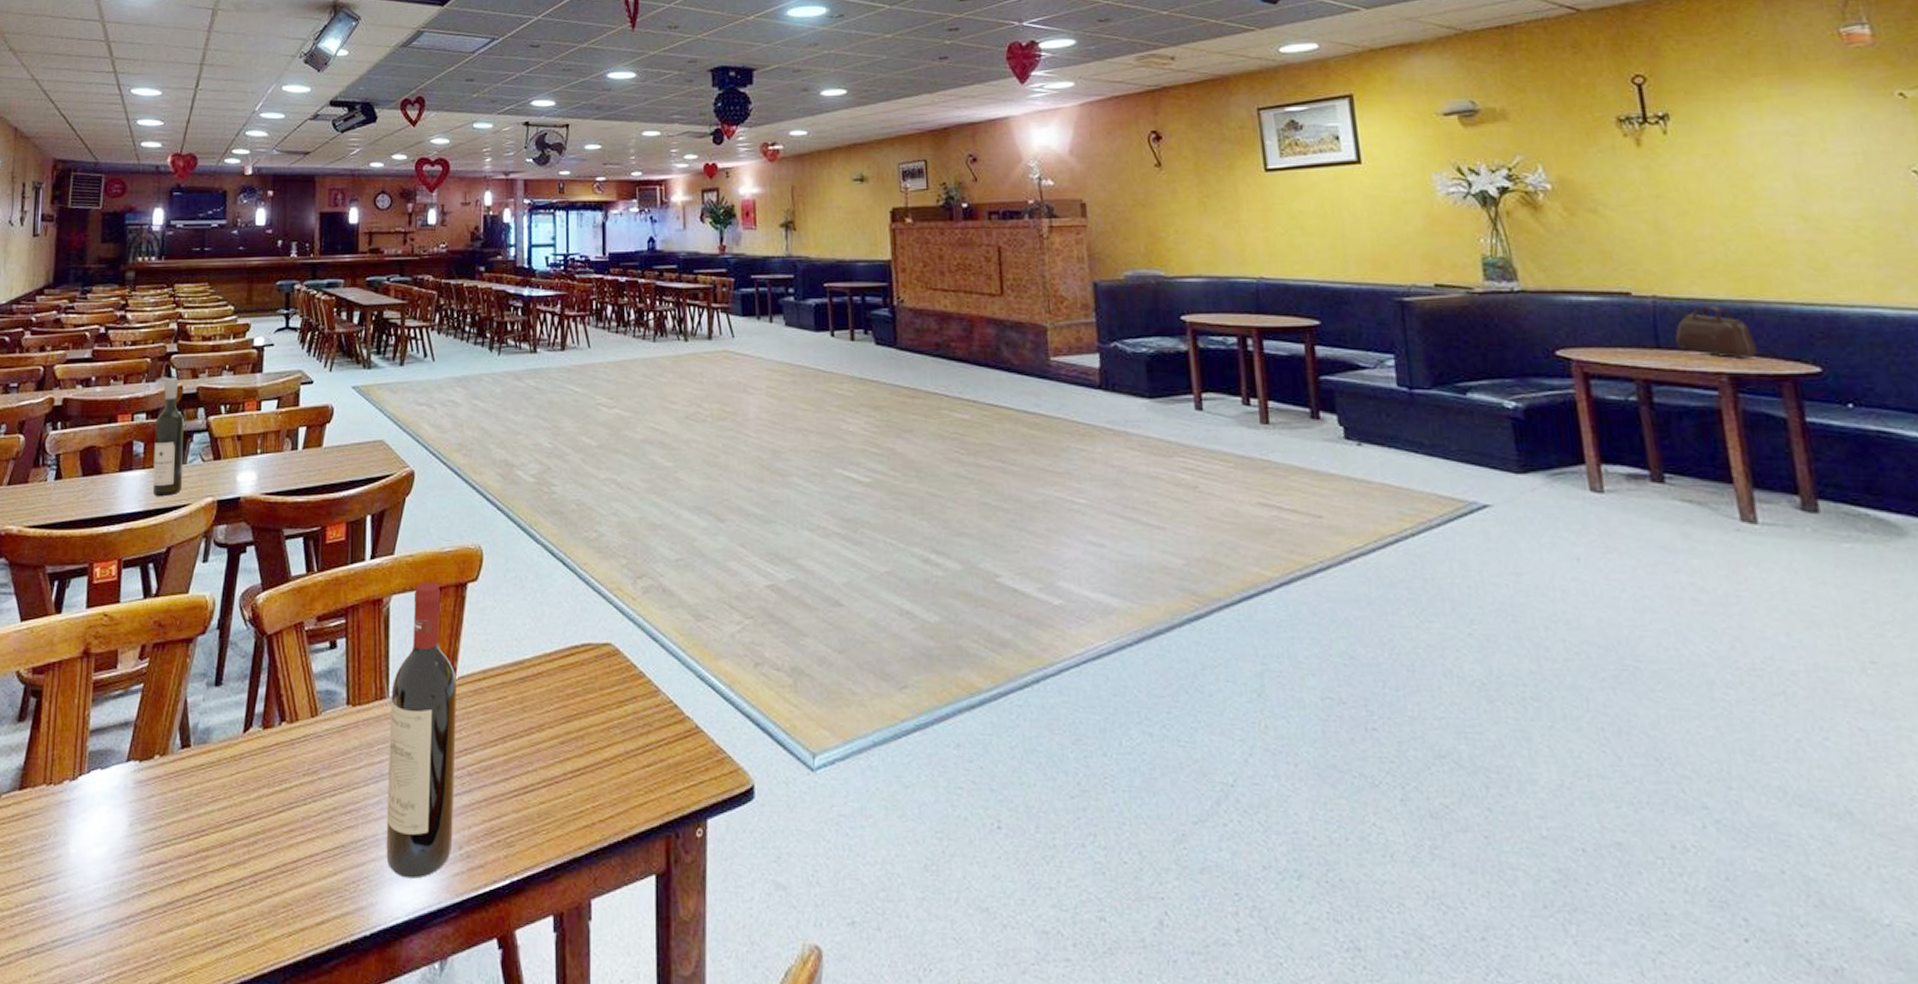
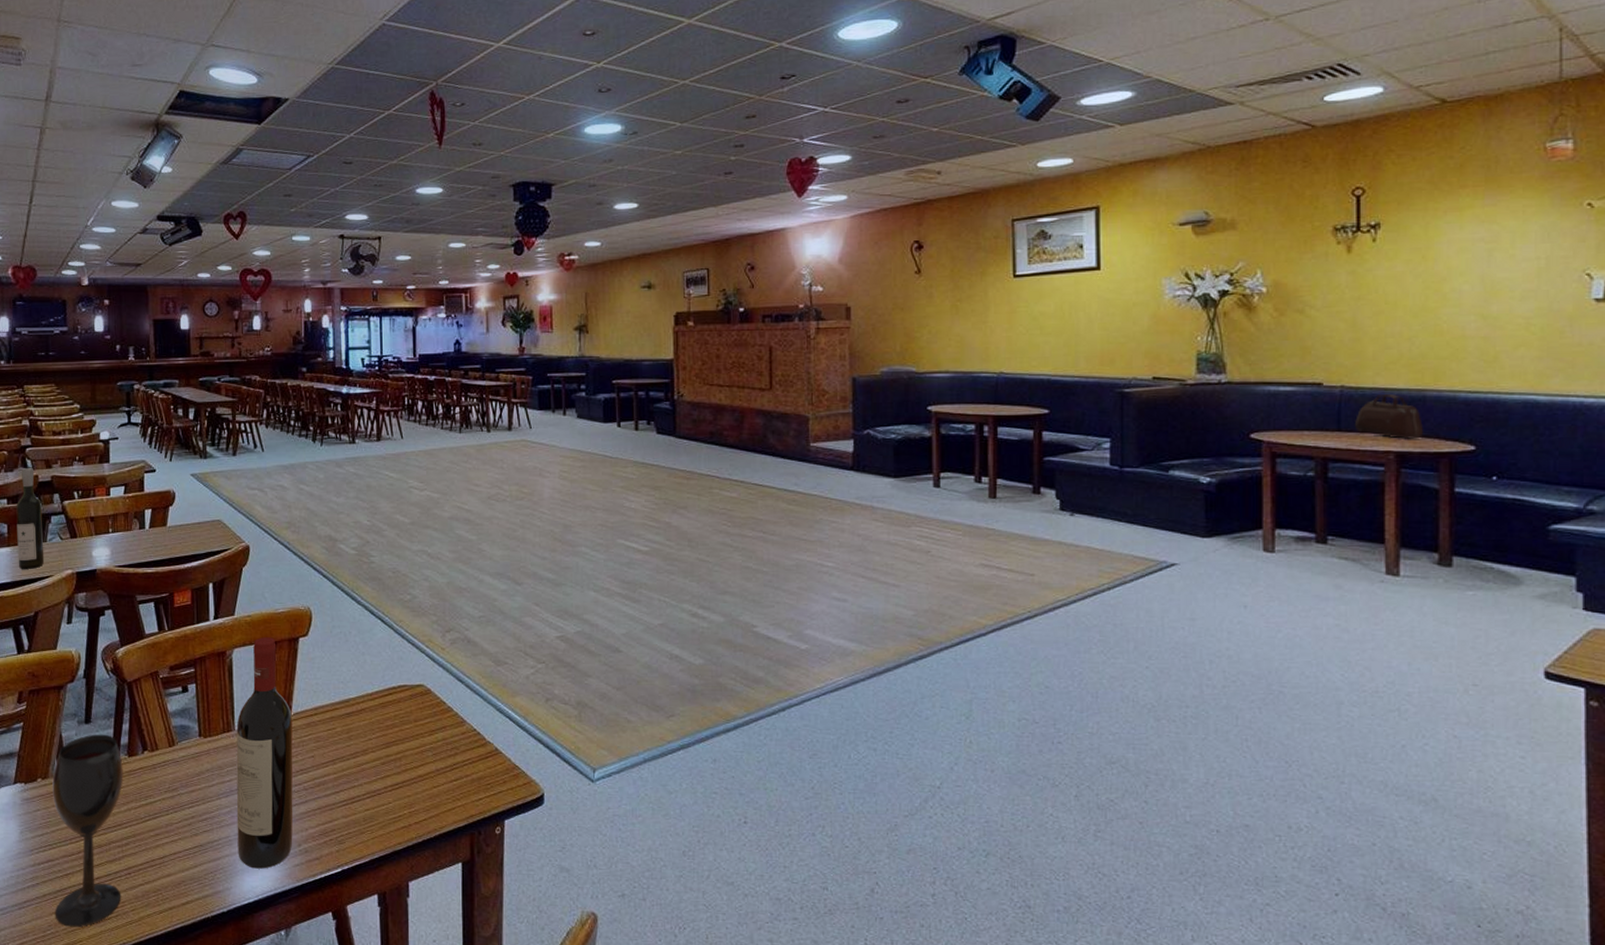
wine glass: none [162,699,256,953] -> present [52,734,124,927]

